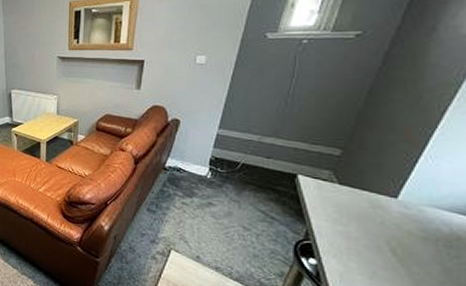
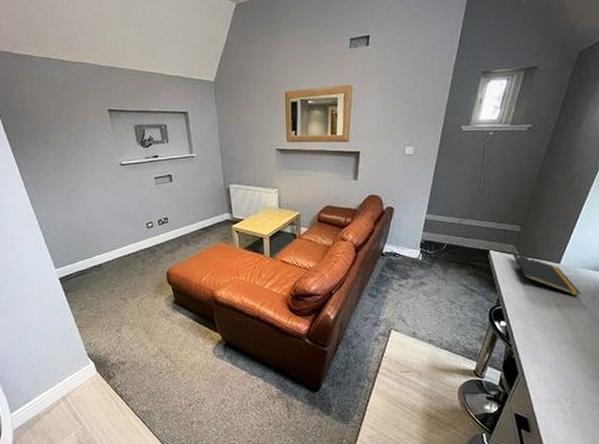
notepad: none [329,180,428,243] -> present [512,252,581,297]

